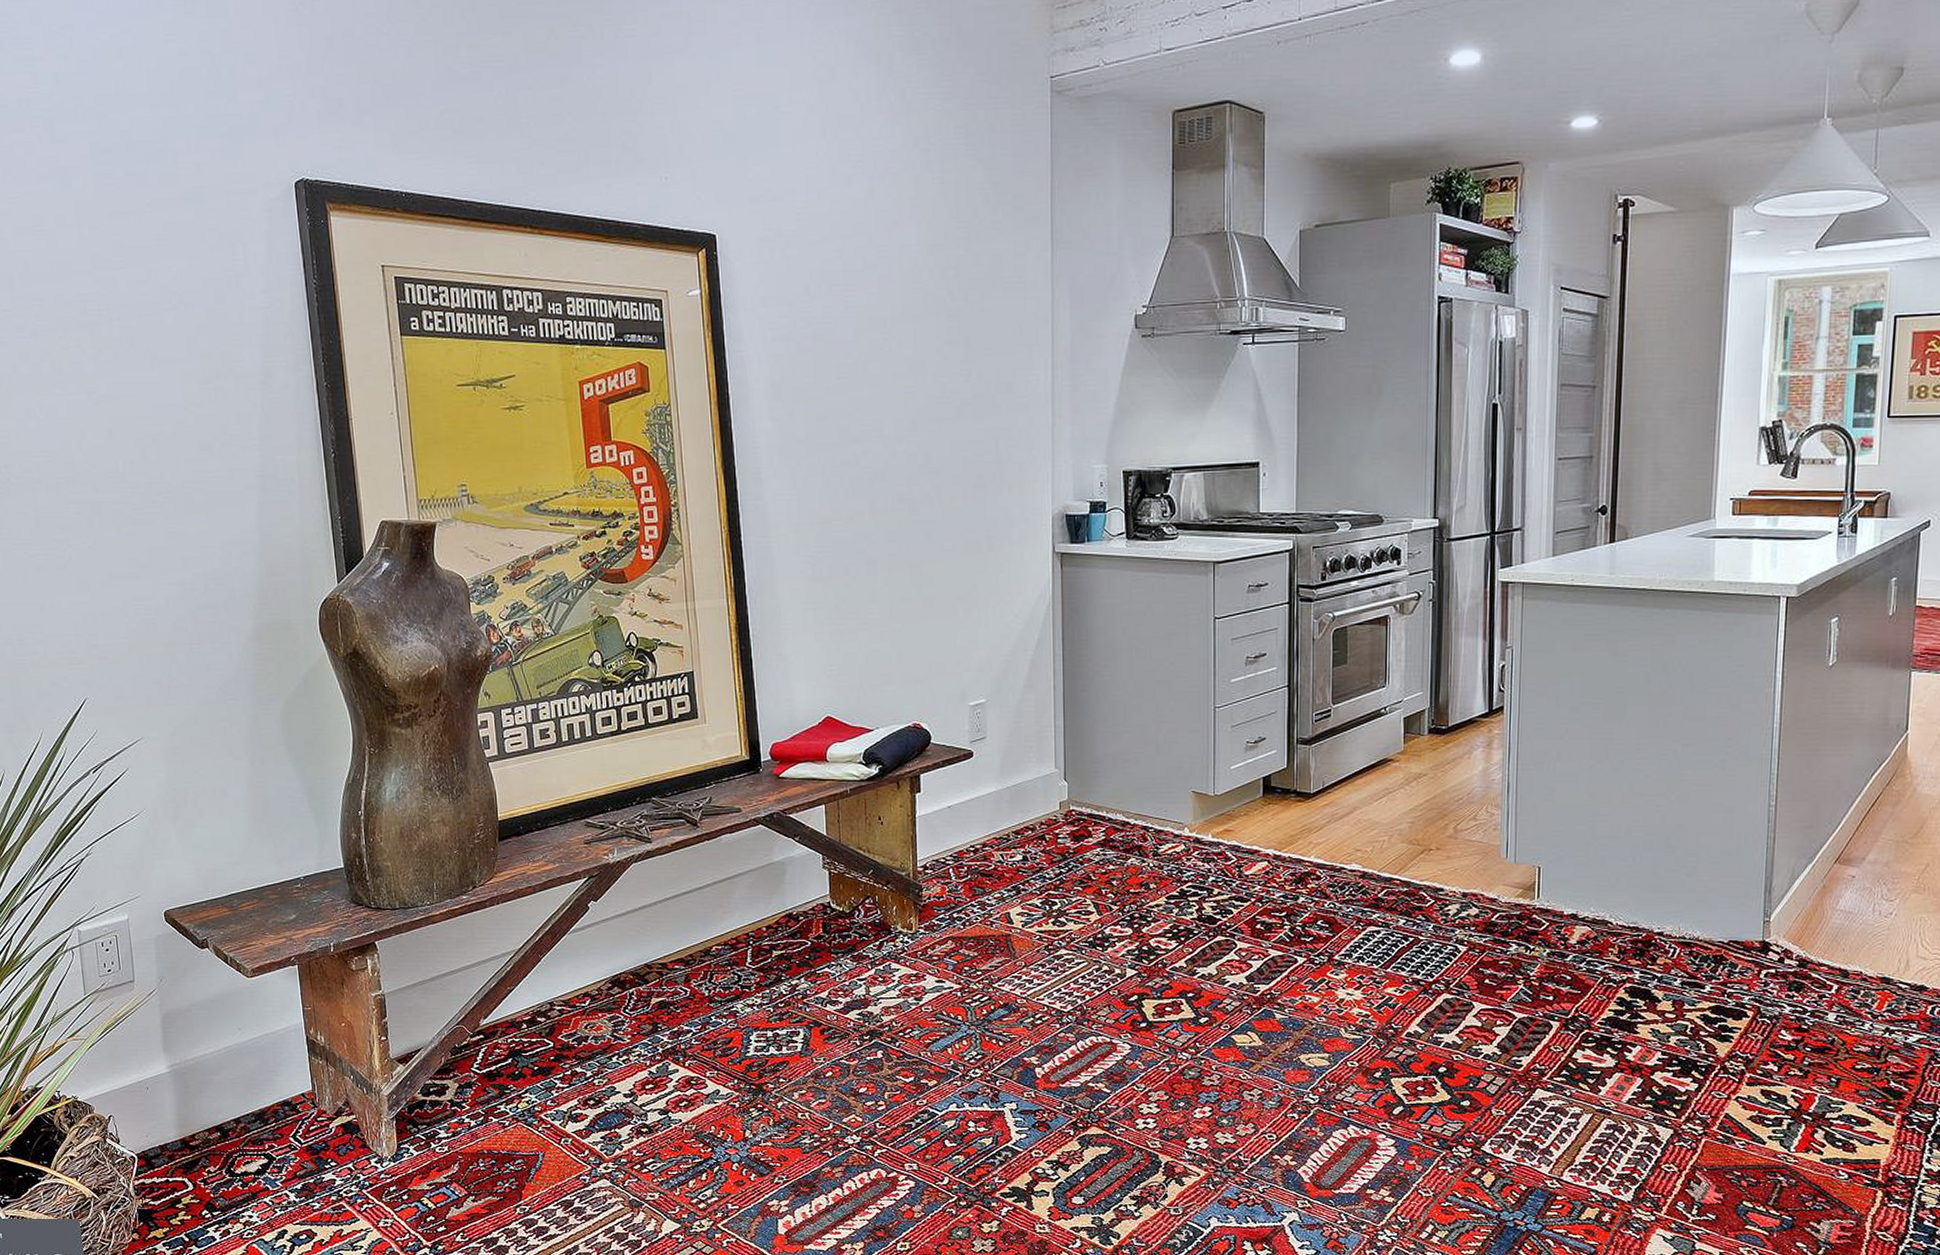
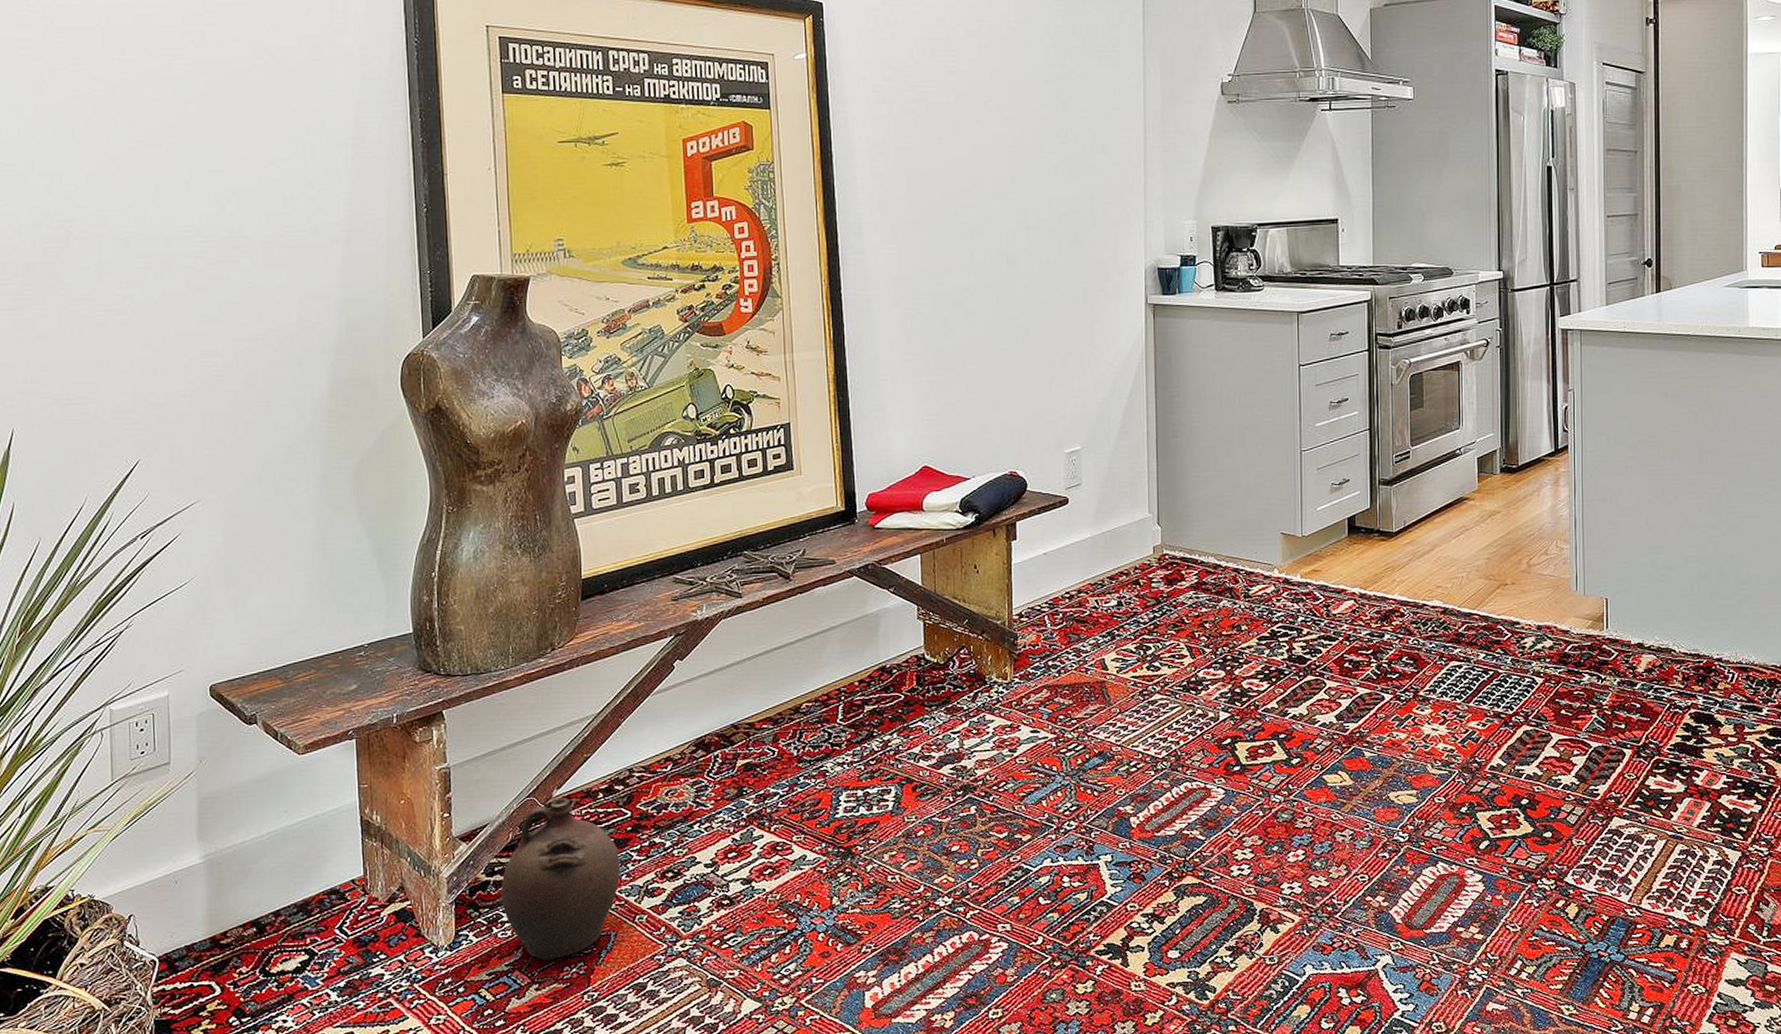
ceramic jug: none [436,1027,546,1176] -> present [501,798,621,961]

